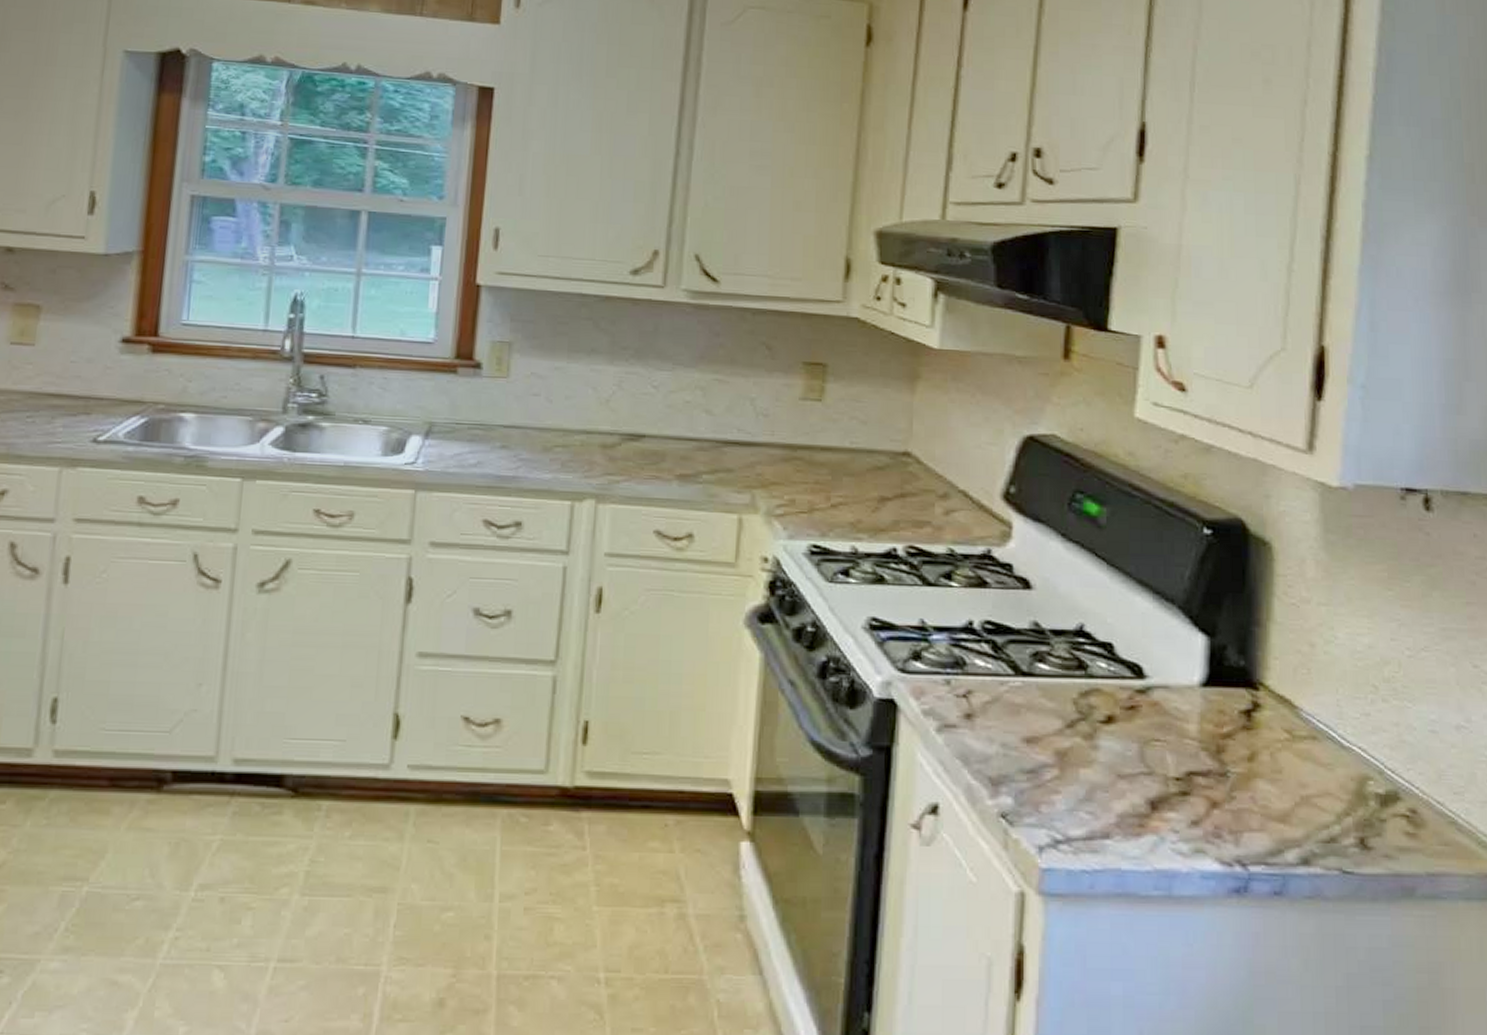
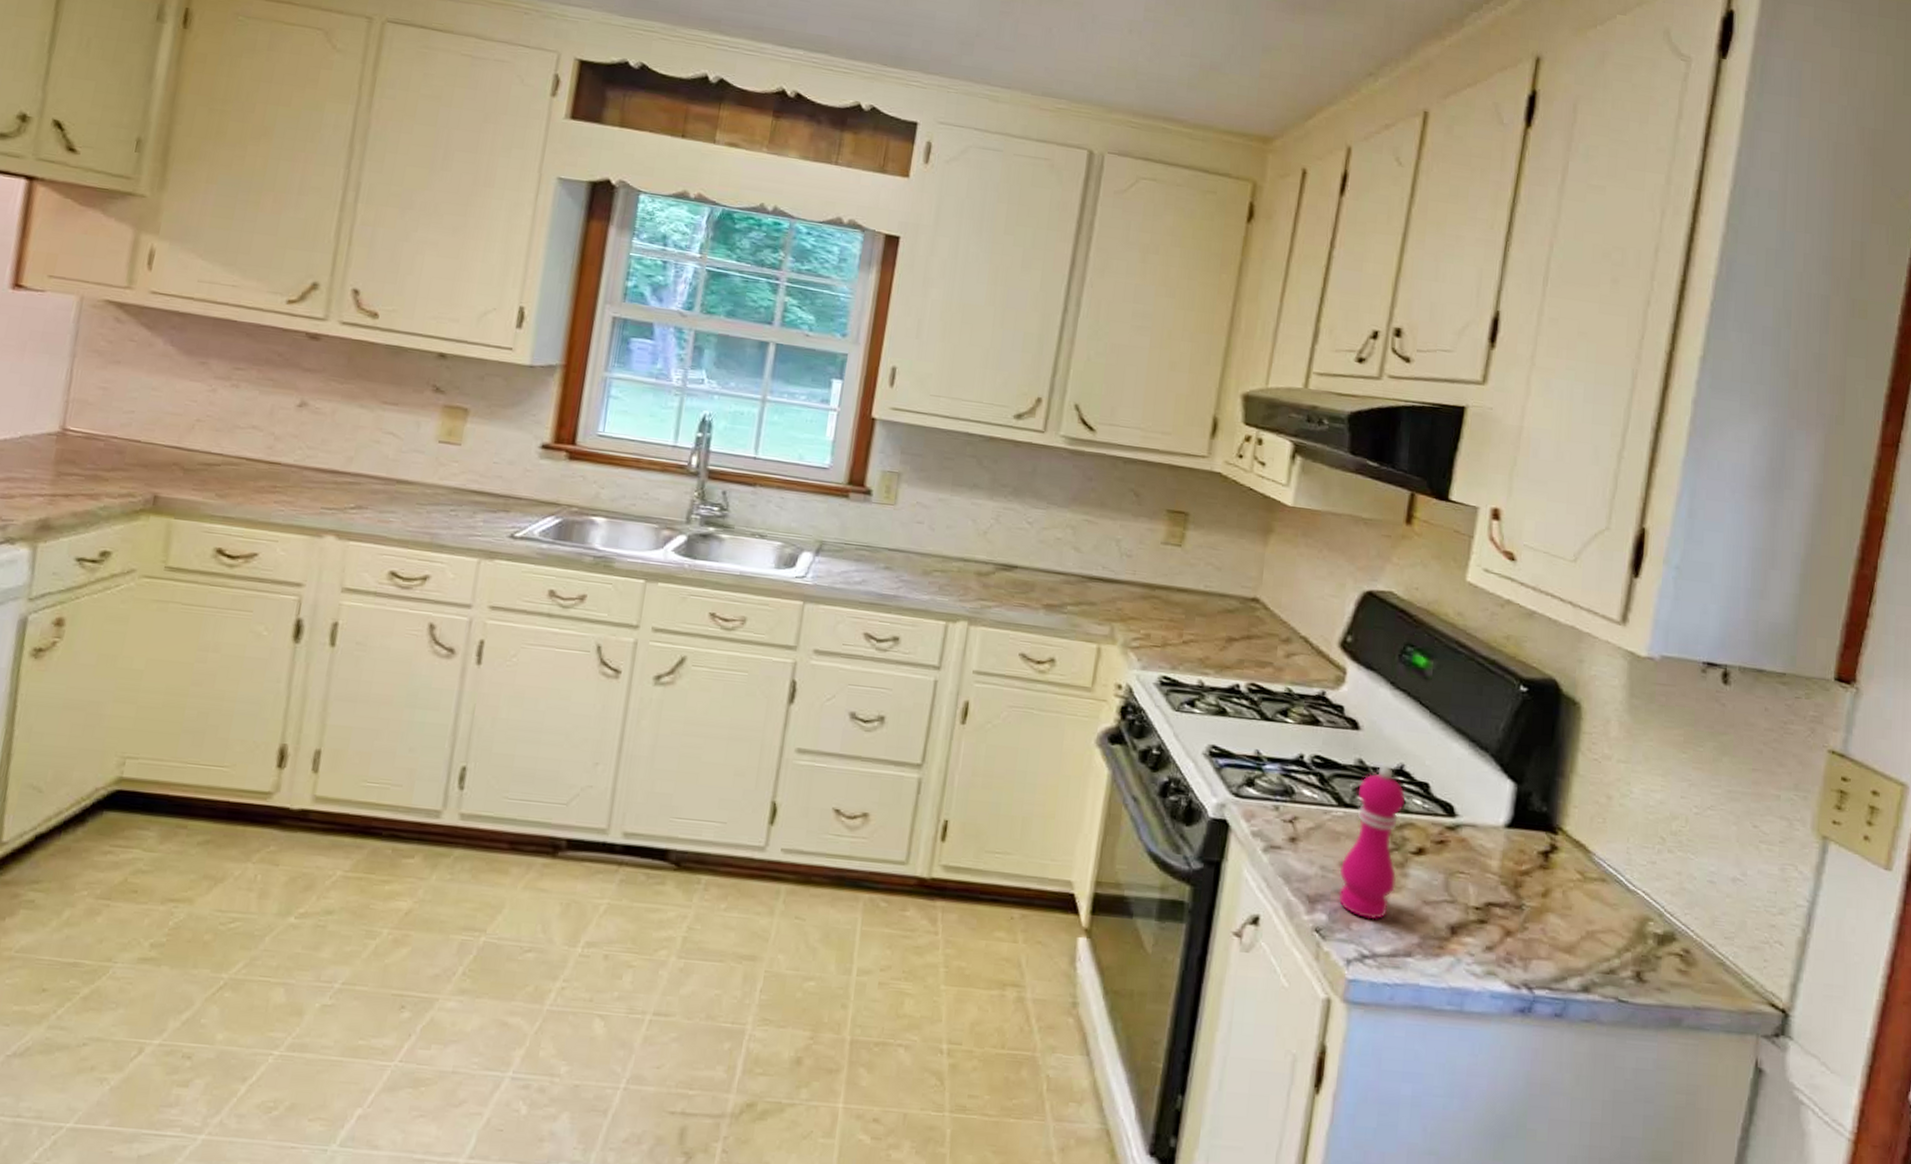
pepper mill: none [1022,625,1089,800] -> present [1338,764,1406,920]

